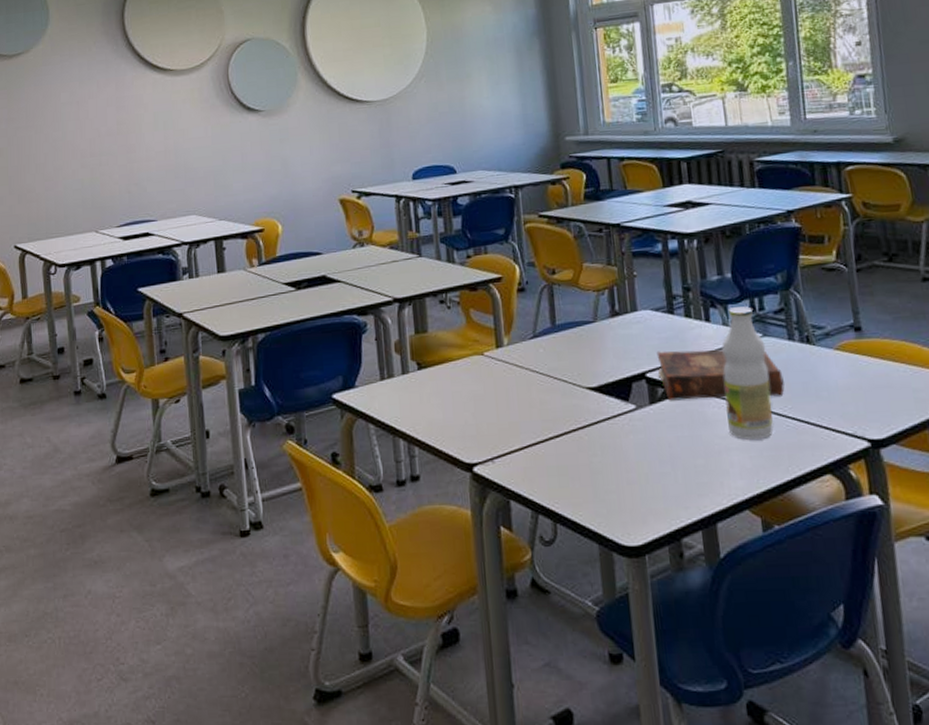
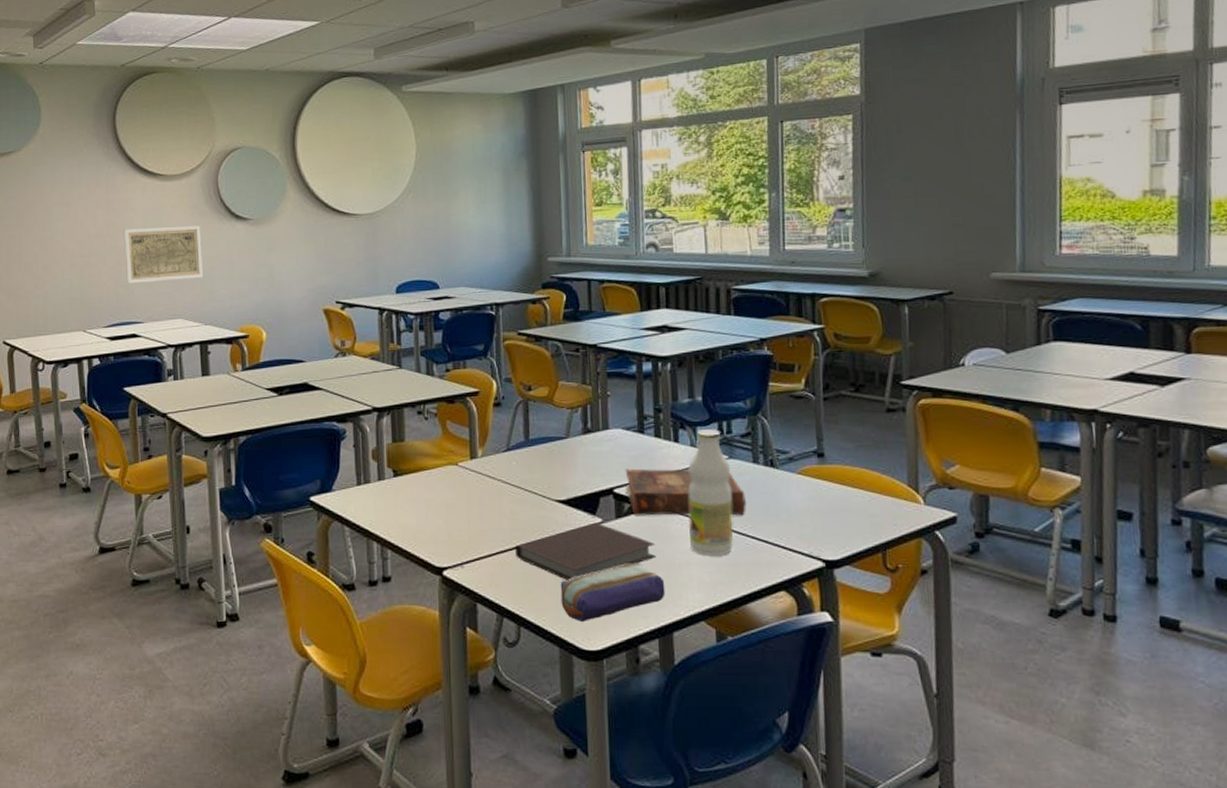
map: none [134,119,217,181] -> present [123,225,204,284]
notebook: none [547,409,694,473] -> present [515,522,656,581]
pencil case: none [596,451,706,515] -> present [560,563,665,621]

